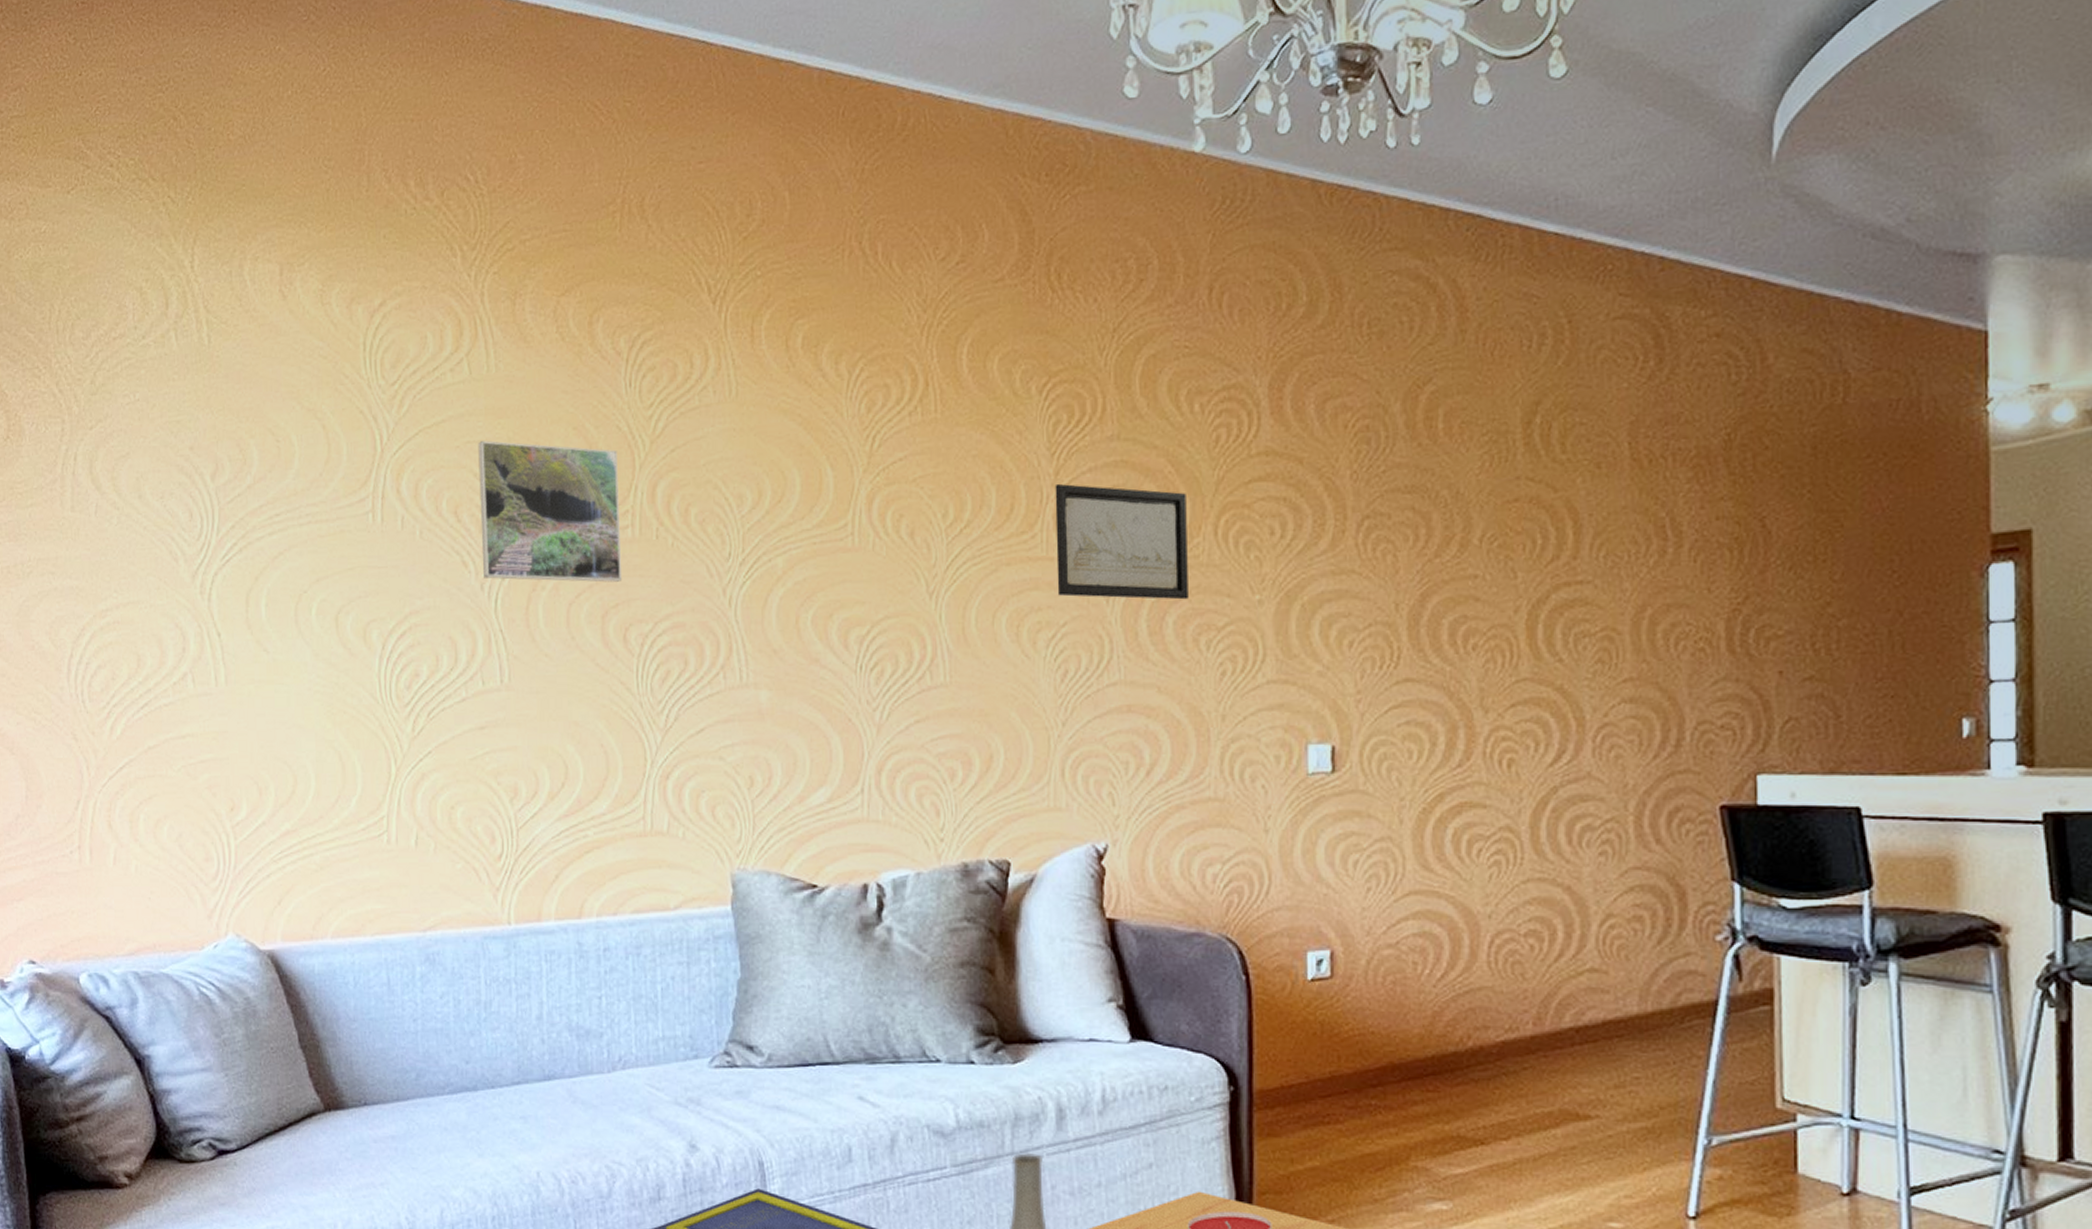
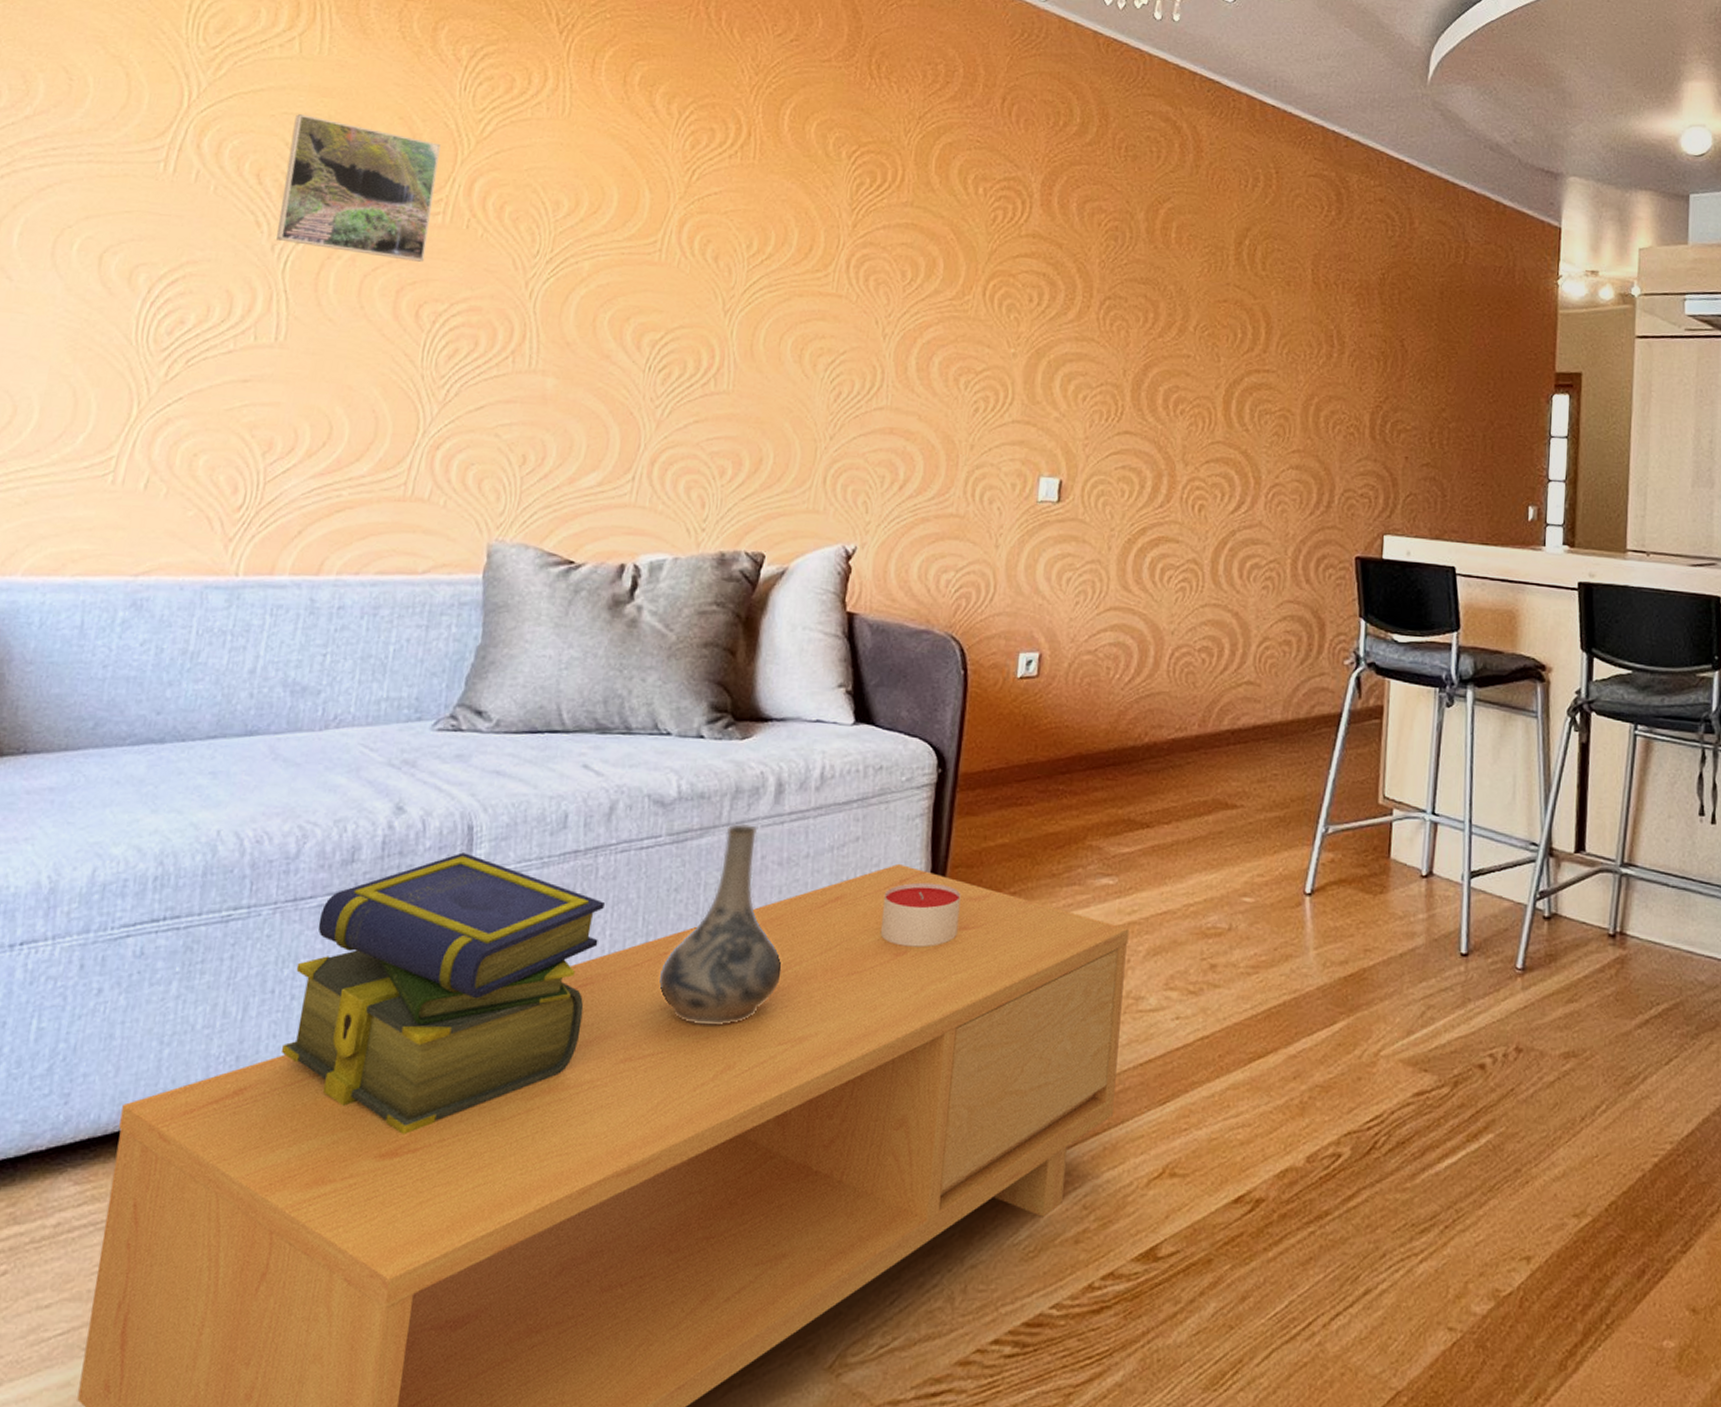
wall art: present [1055,483,1189,600] -> none [841,234,963,345]

